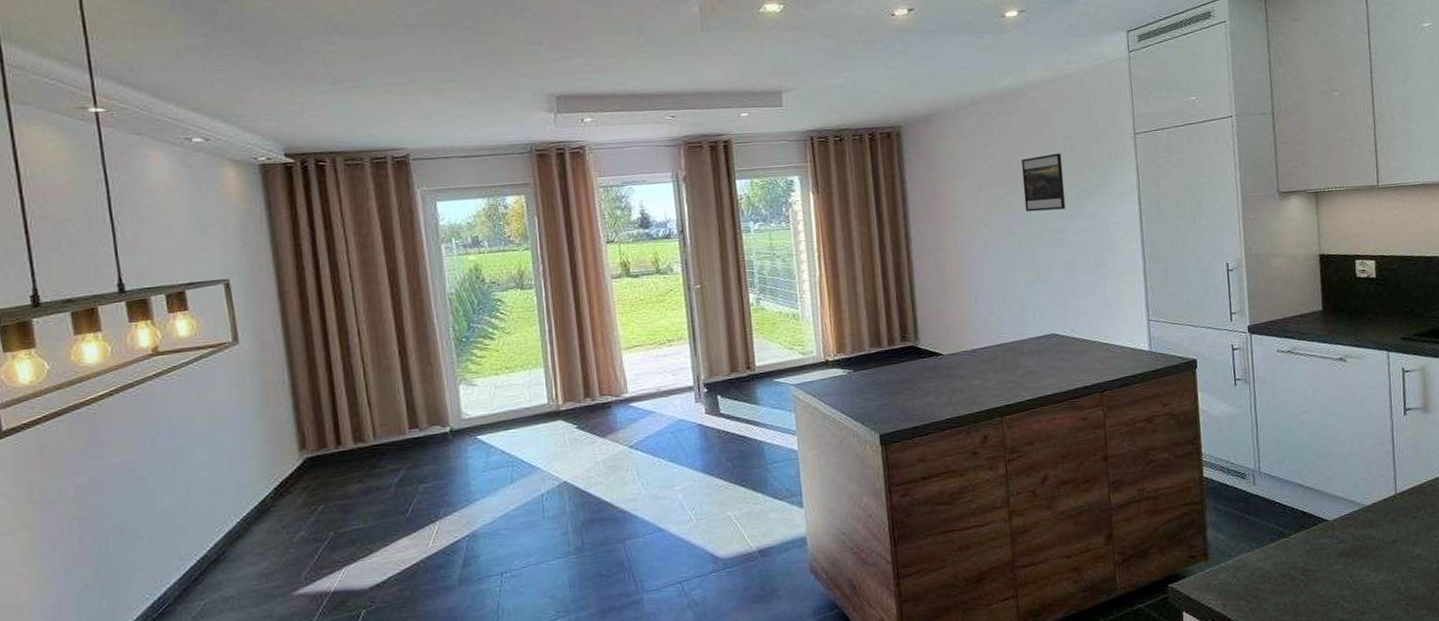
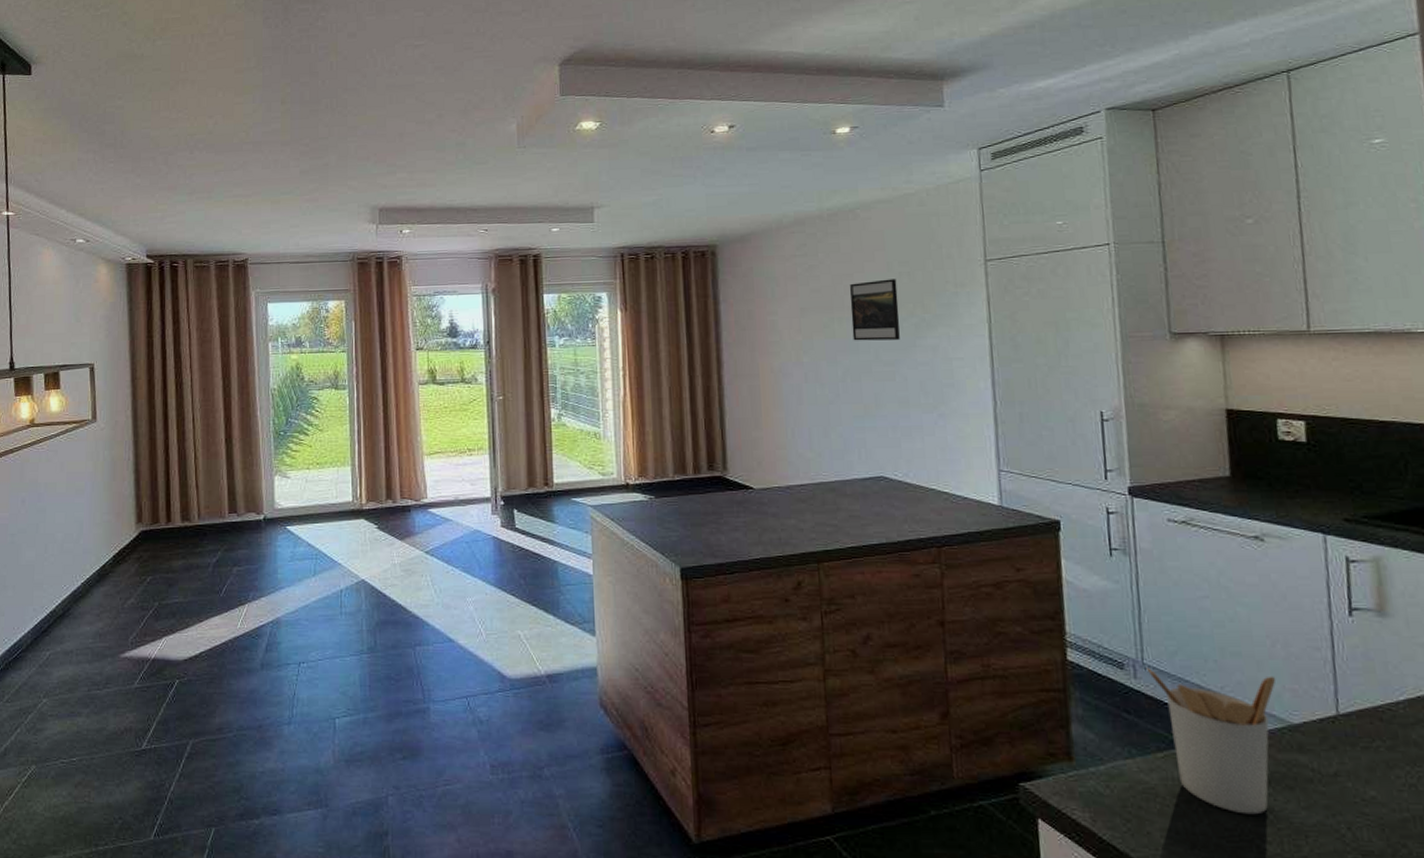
utensil holder: none [1262,469,1354,583] -> present [1146,668,1276,815]

